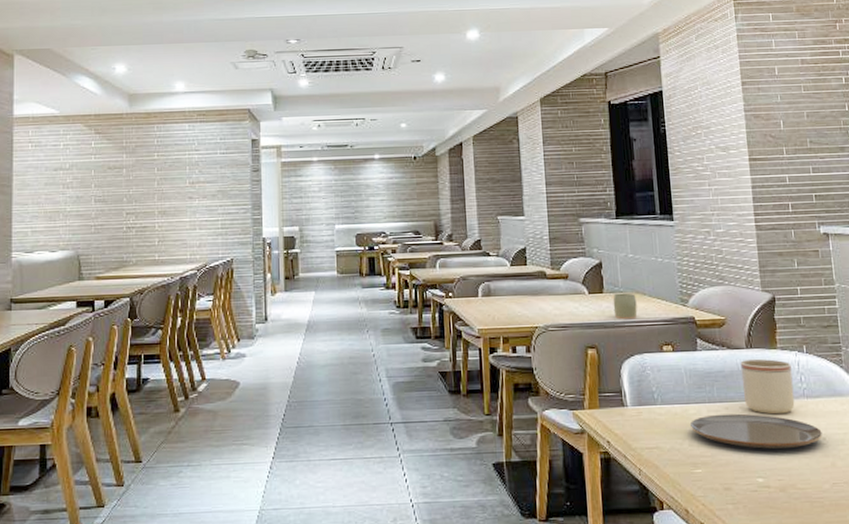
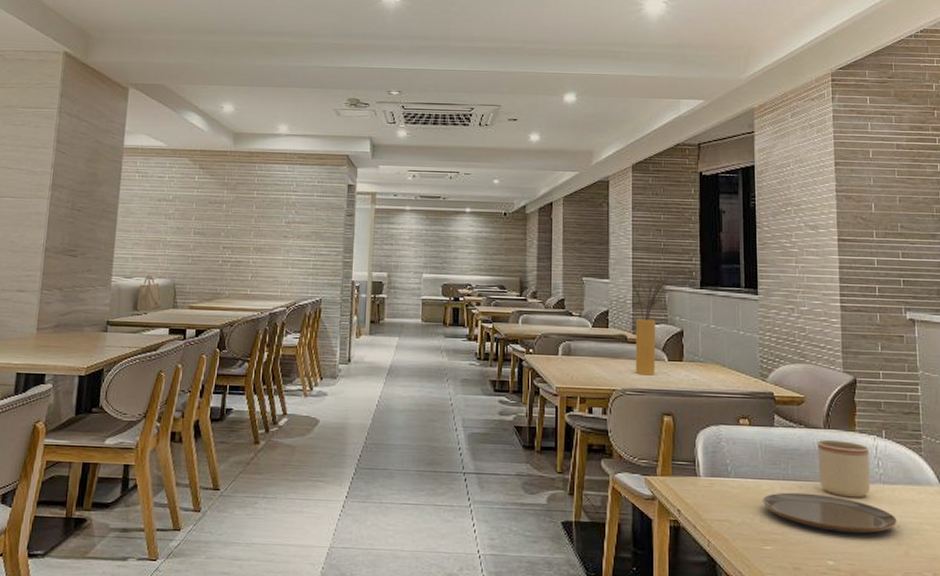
handbag: none [40,247,67,286] -> present [136,274,162,312]
vase: none [548,204,584,310] -> present [632,270,669,376]
mug: present [613,293,638,319] -> none [692,362,716,389]

